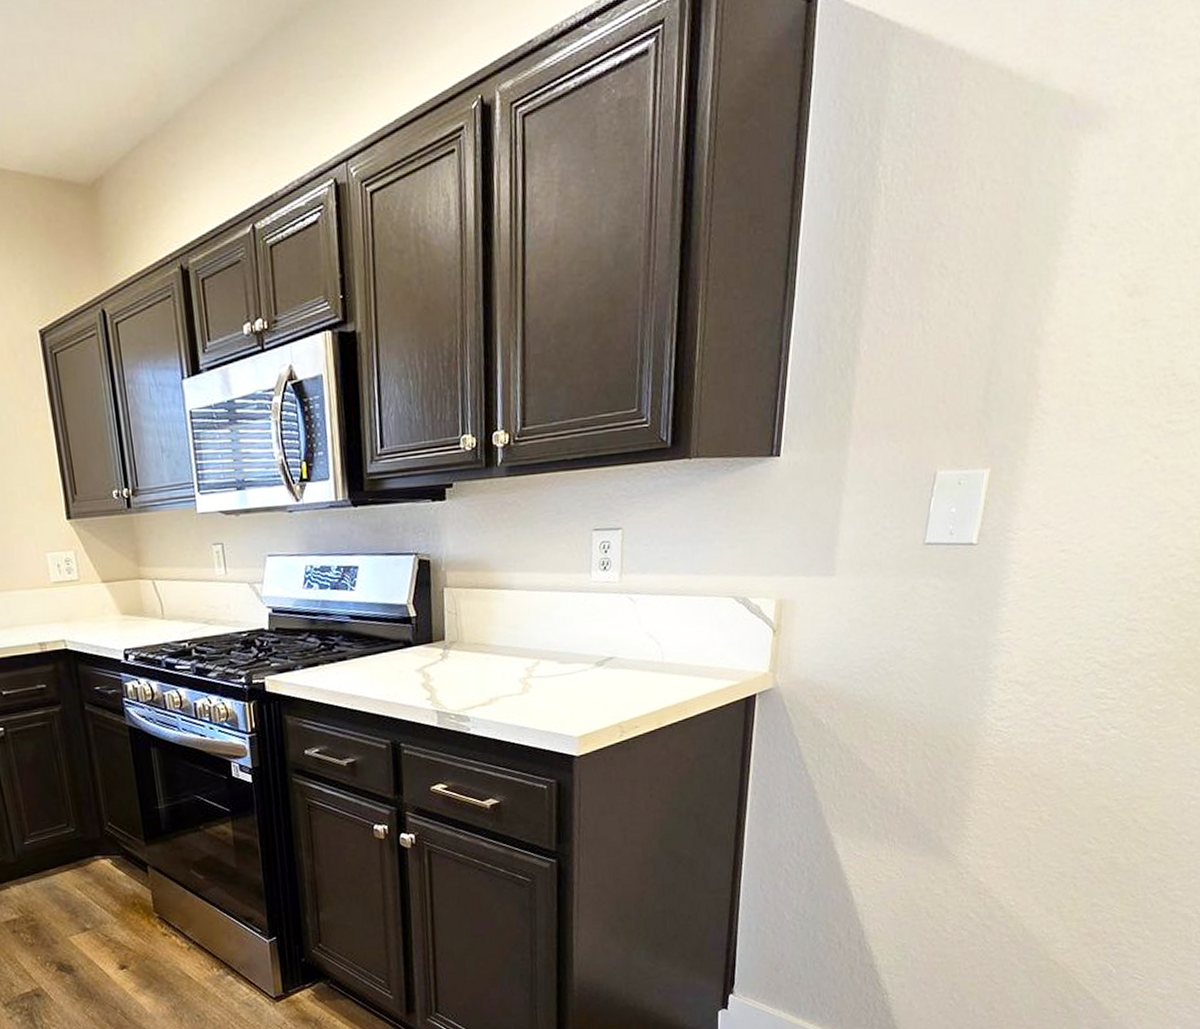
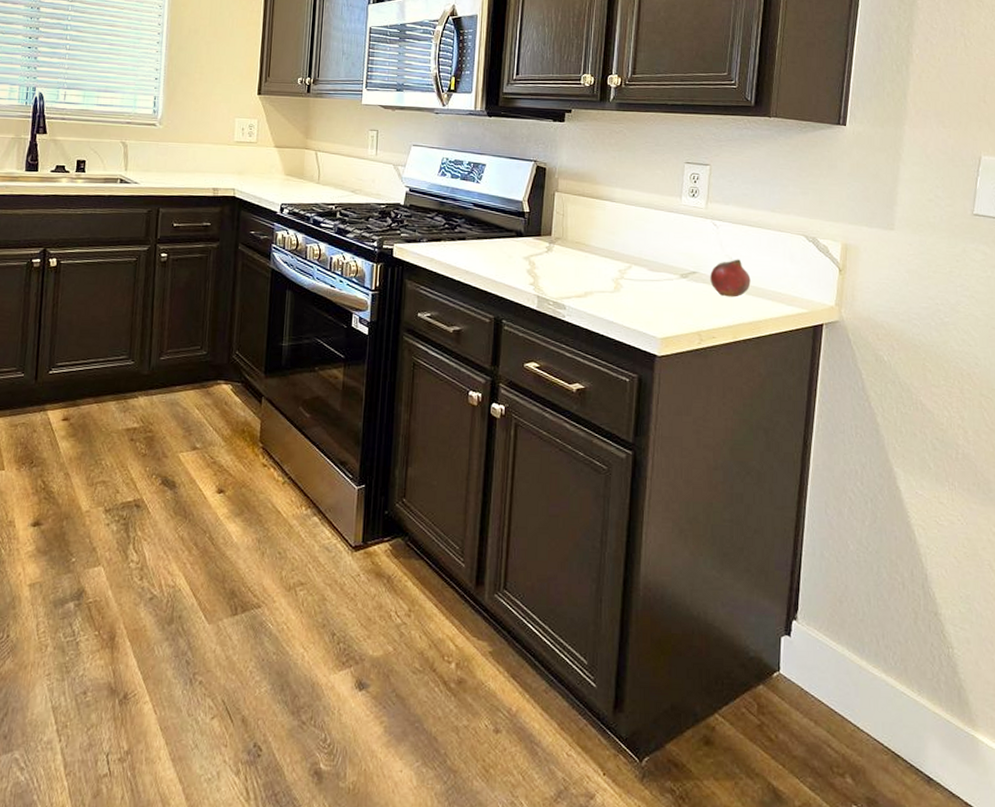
fruit: none [629,635,675,681] -> present [710,259,751,298]

